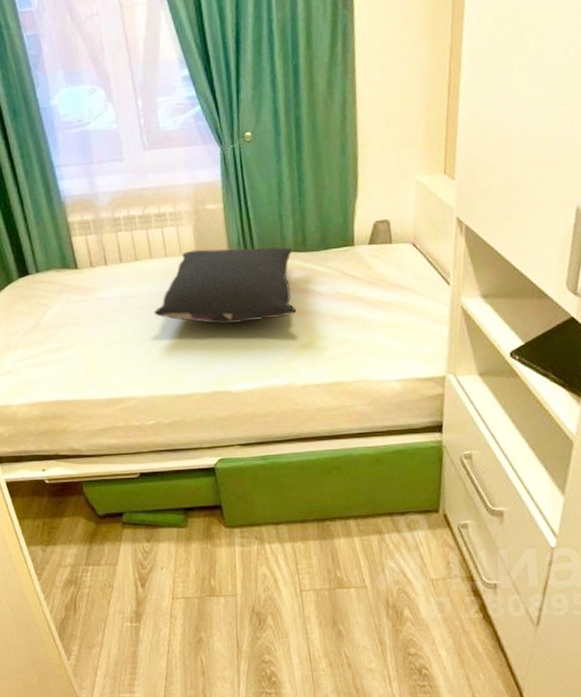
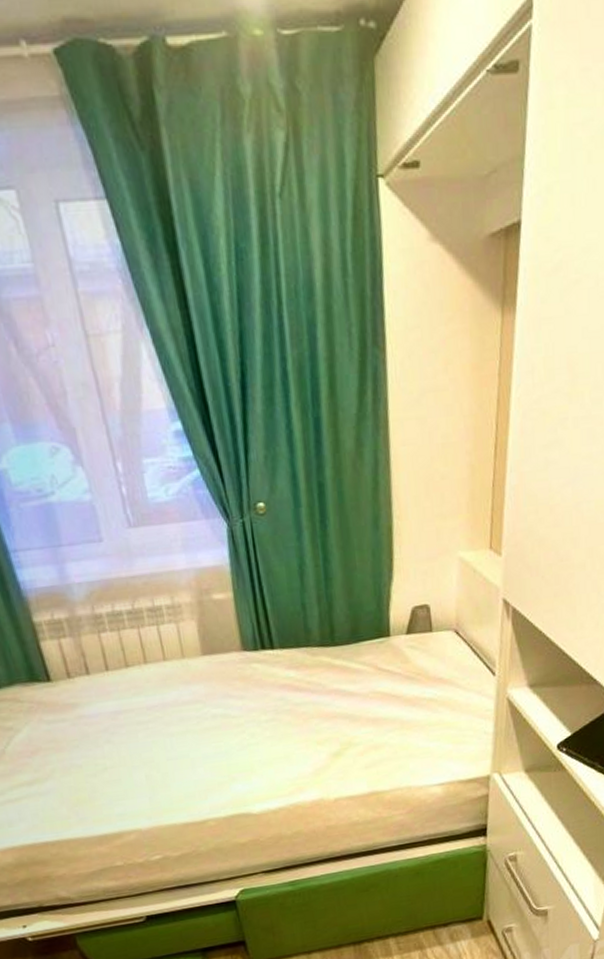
pillow: present [153,246,297,324] -> none [152,641,325,737]

